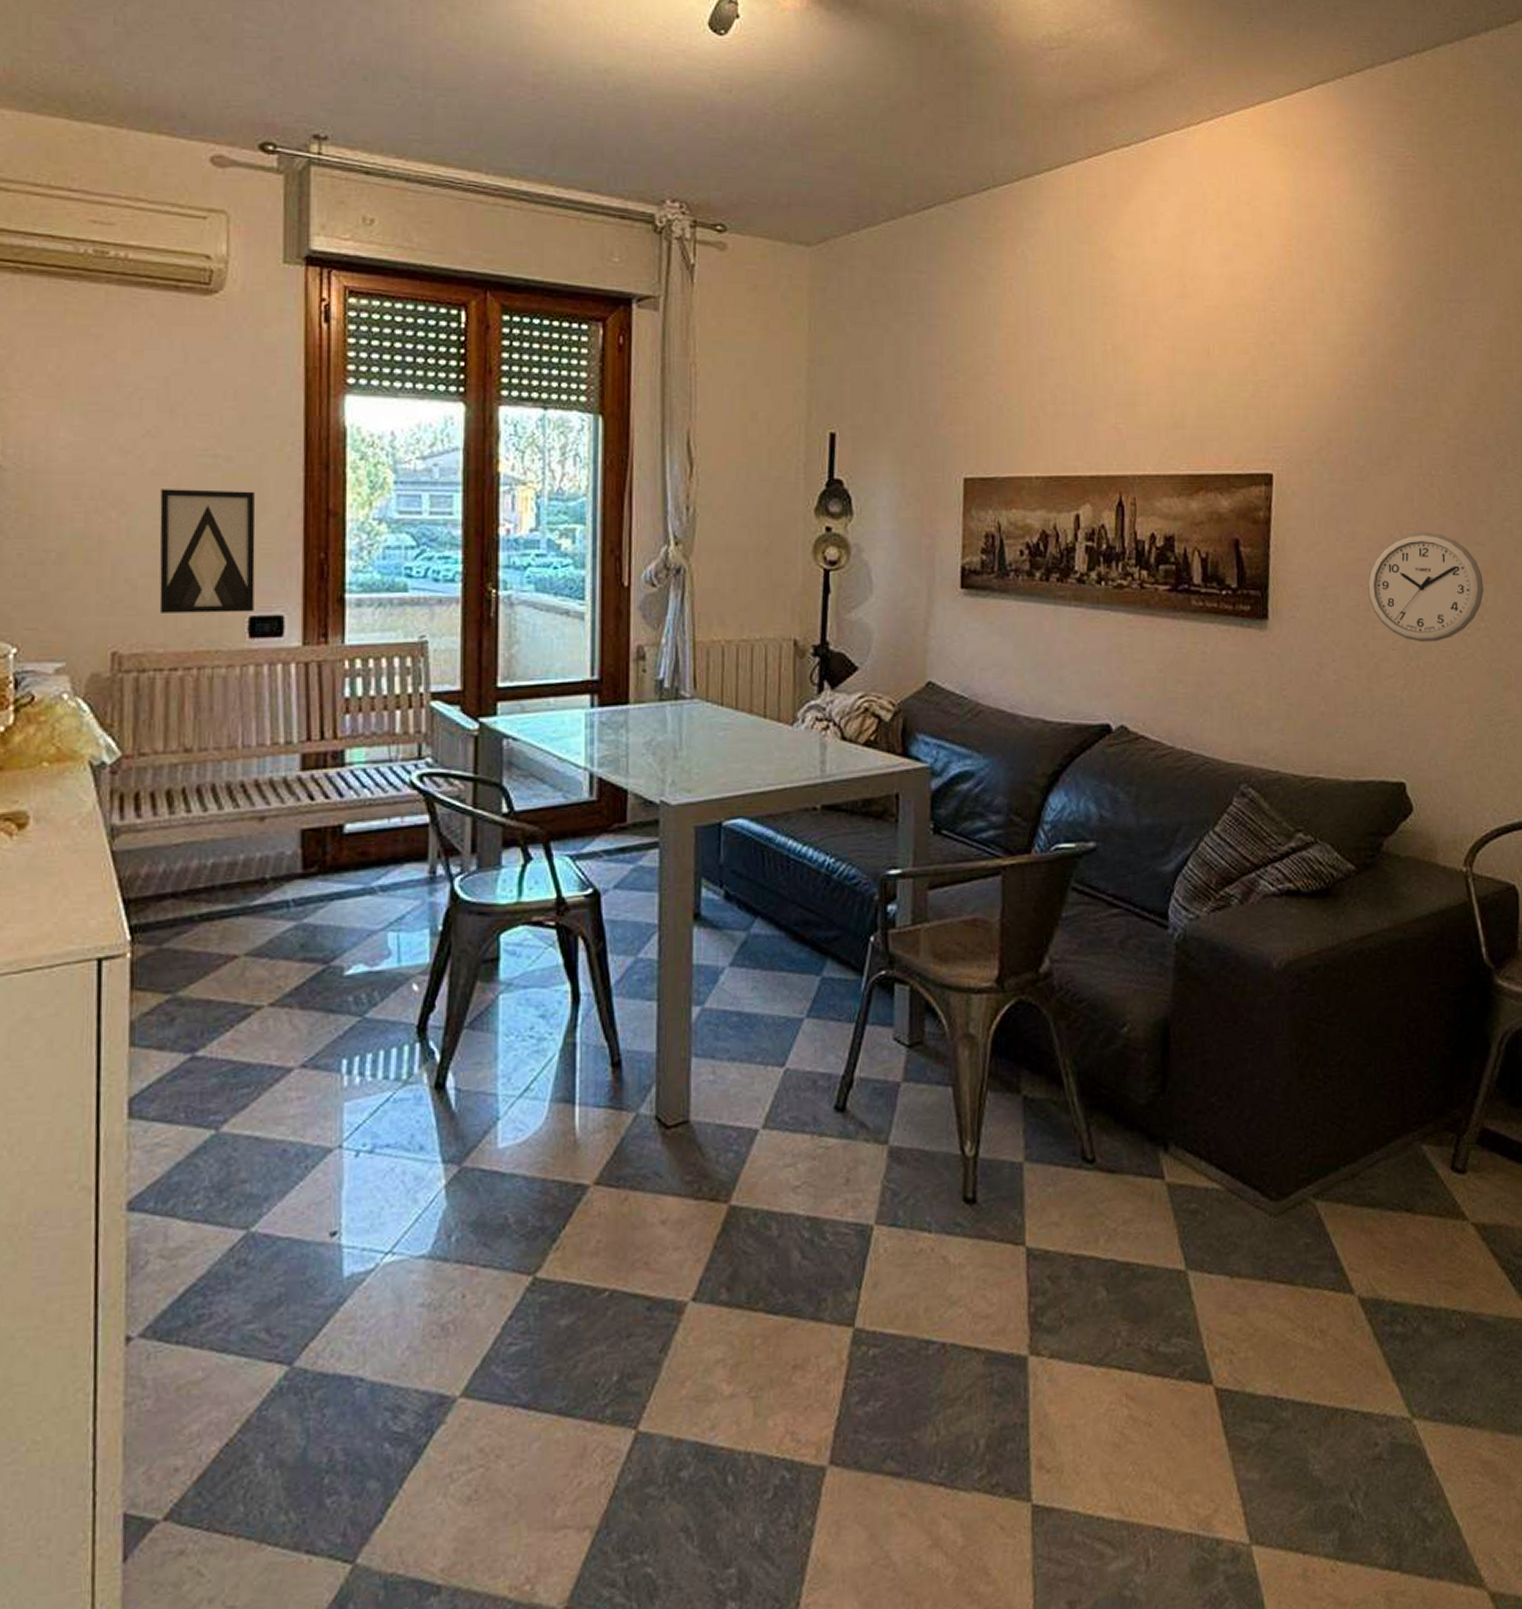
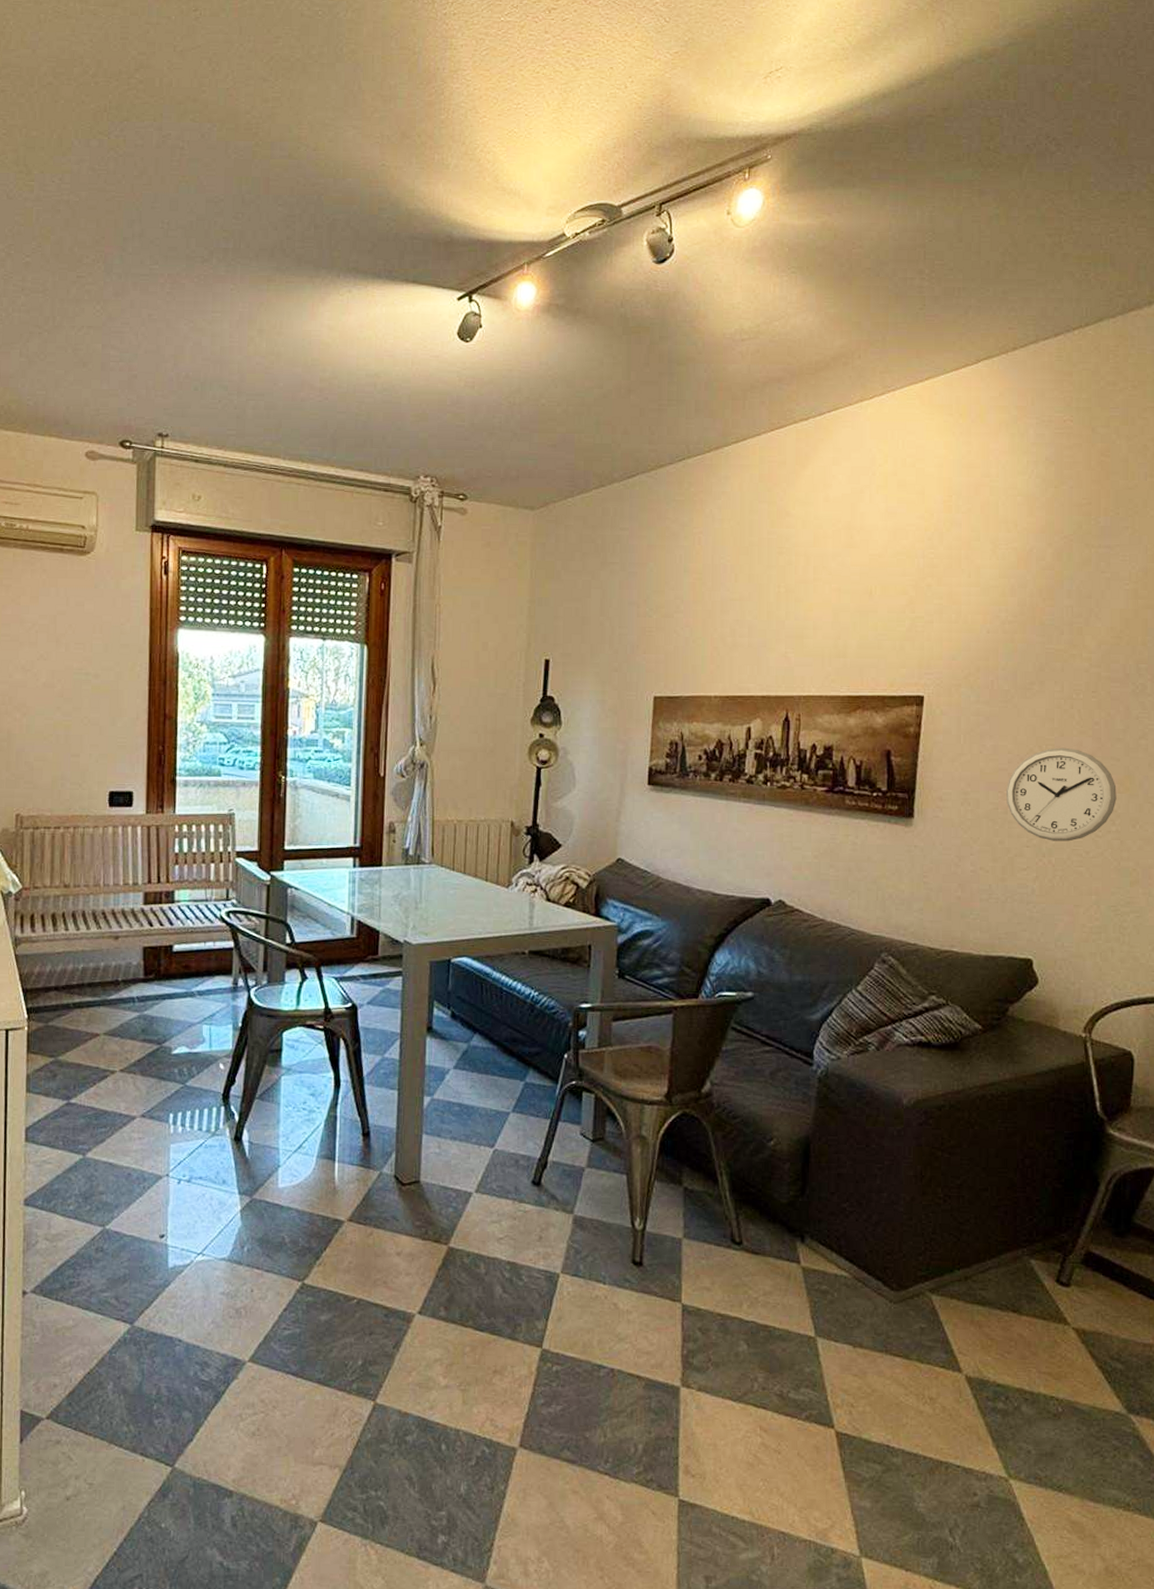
wall art: present [159,489,256,613] -> none [48,697,114,788]

